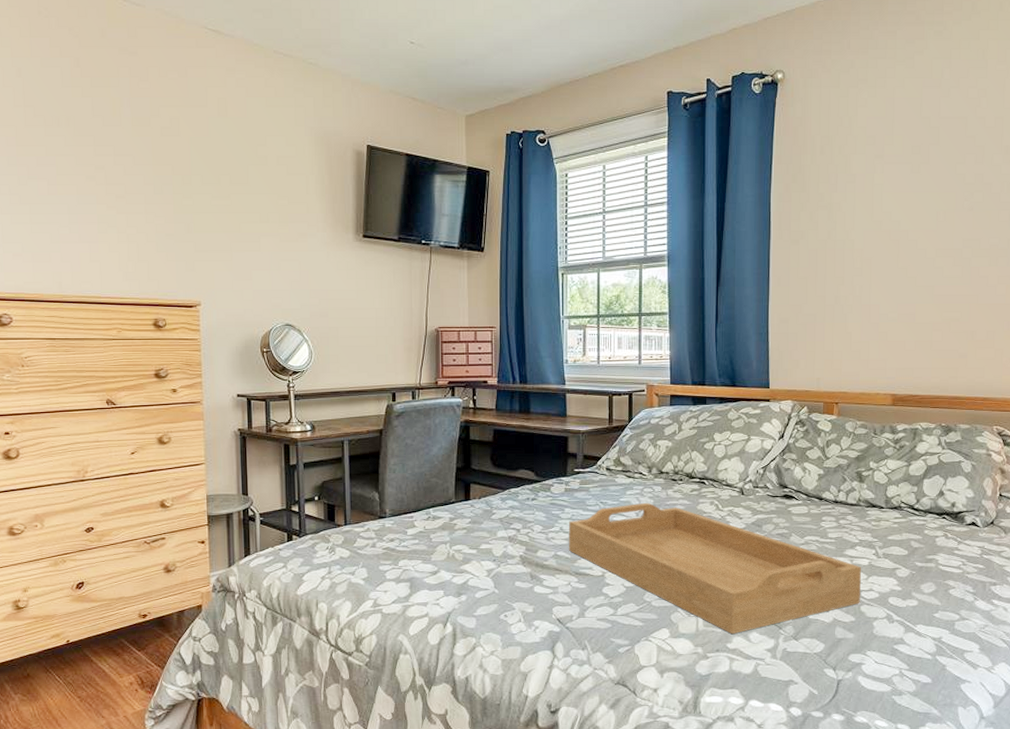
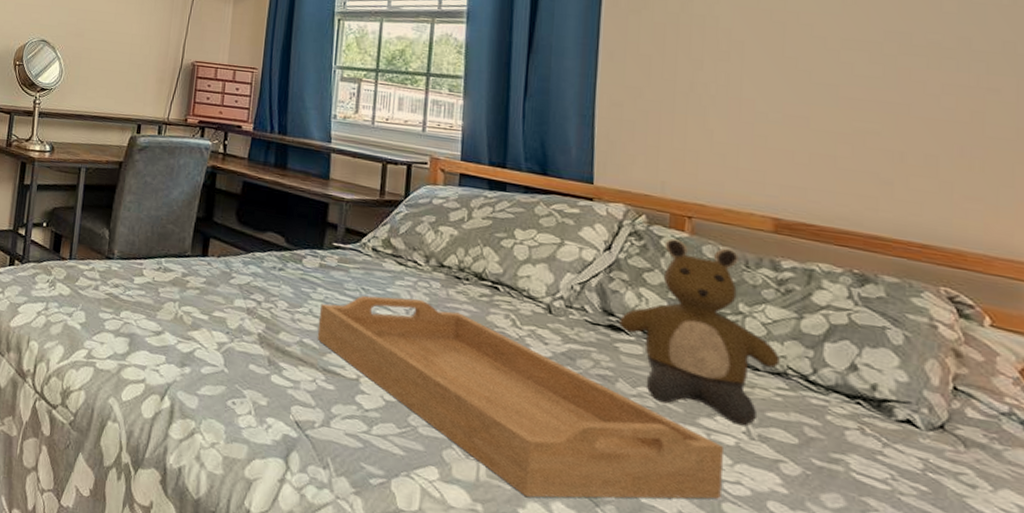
bear: none [791,422,896,550] -> present [619,238,780,426]

